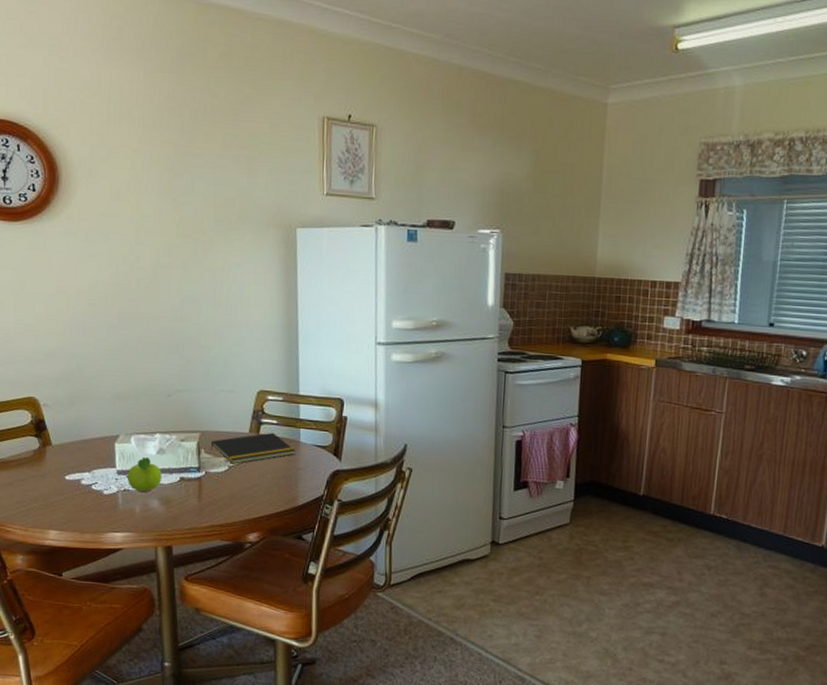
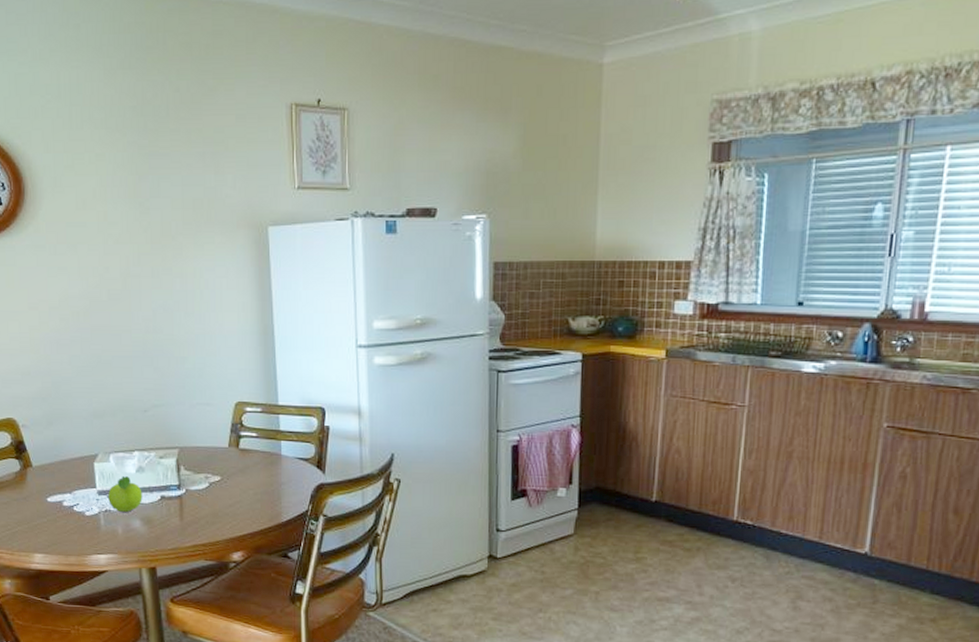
notepad: present [210,432,296,464] -> none [189,445,277,481]

